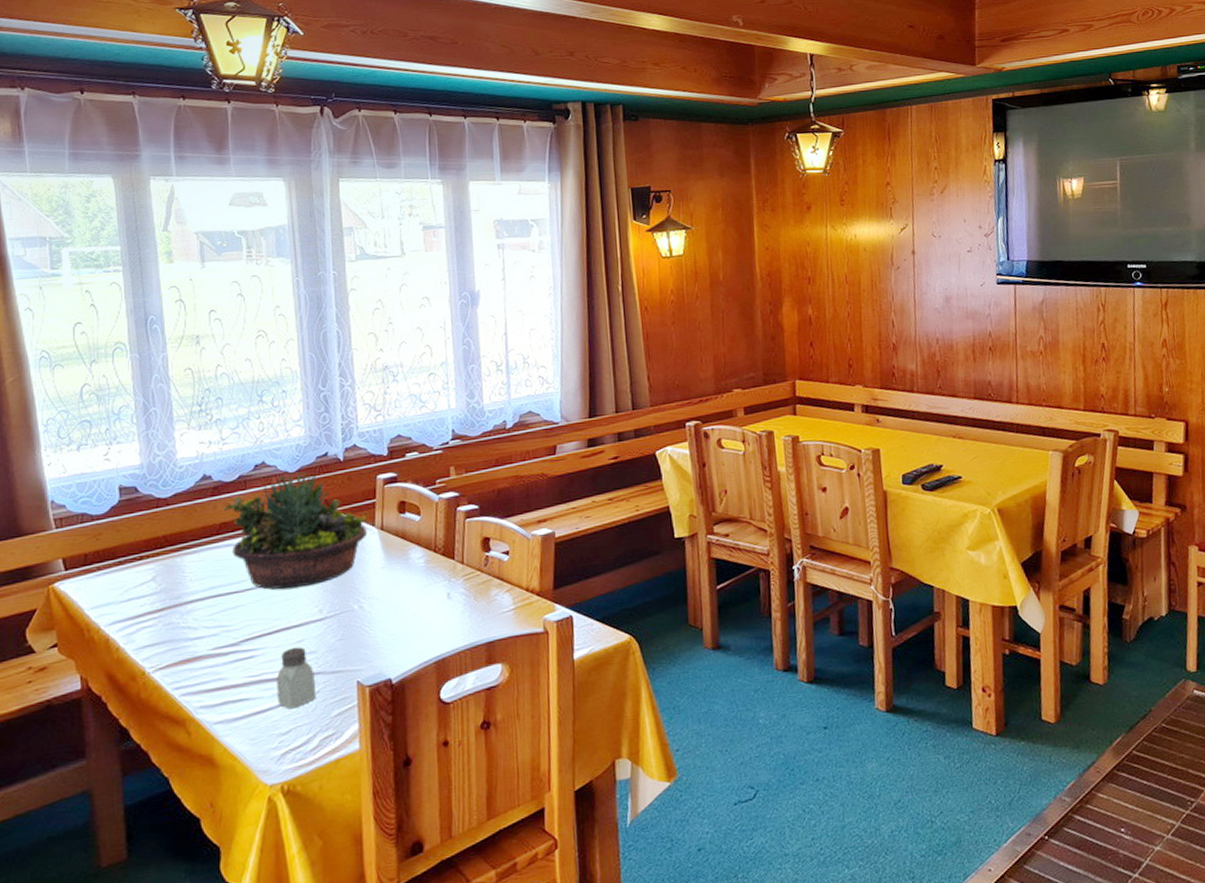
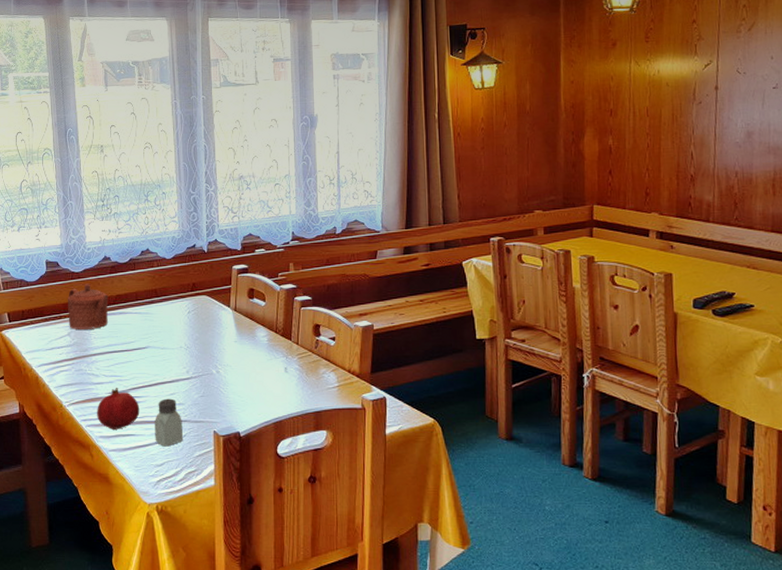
teapot: none [150,510,210,572] -> present [67,283,109,330]
fruit: none [195,641,256,696] -> present [97,388,140,429]
succulent planter: present [222,471,367,590] -> none [118,259,224,352]

